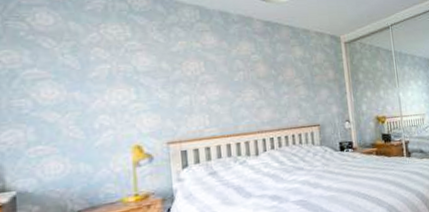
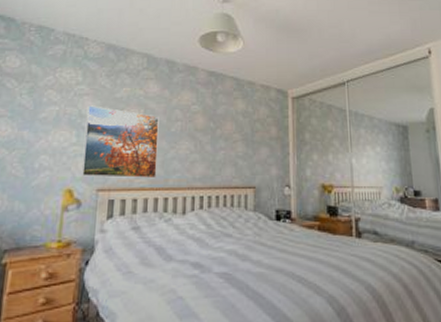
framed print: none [142,61,226,132] -> present [81,105,159,179]

